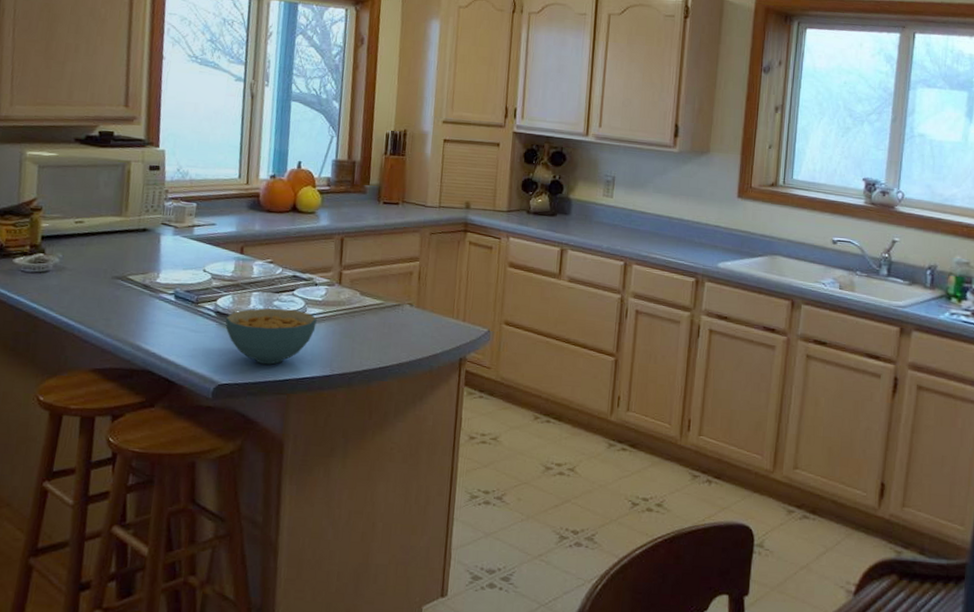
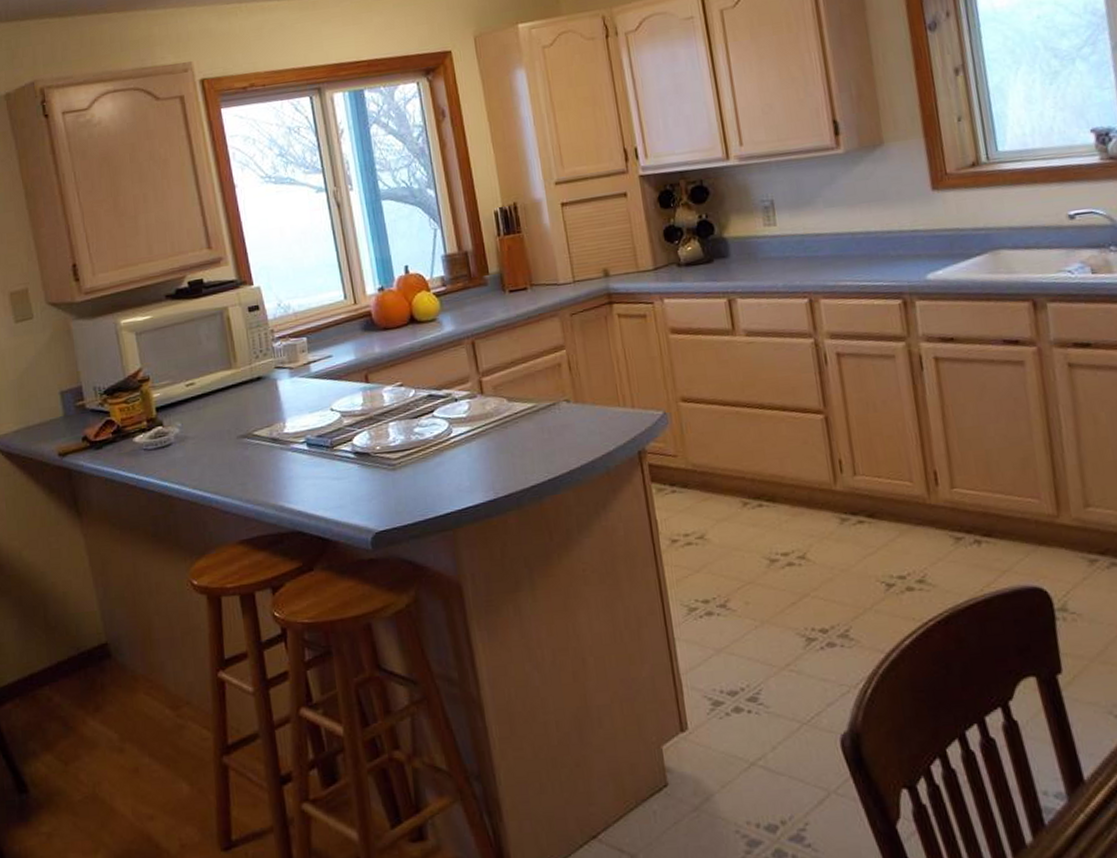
cereal bowl: present [225,307,317,365] -> none [366,433,467,501]

